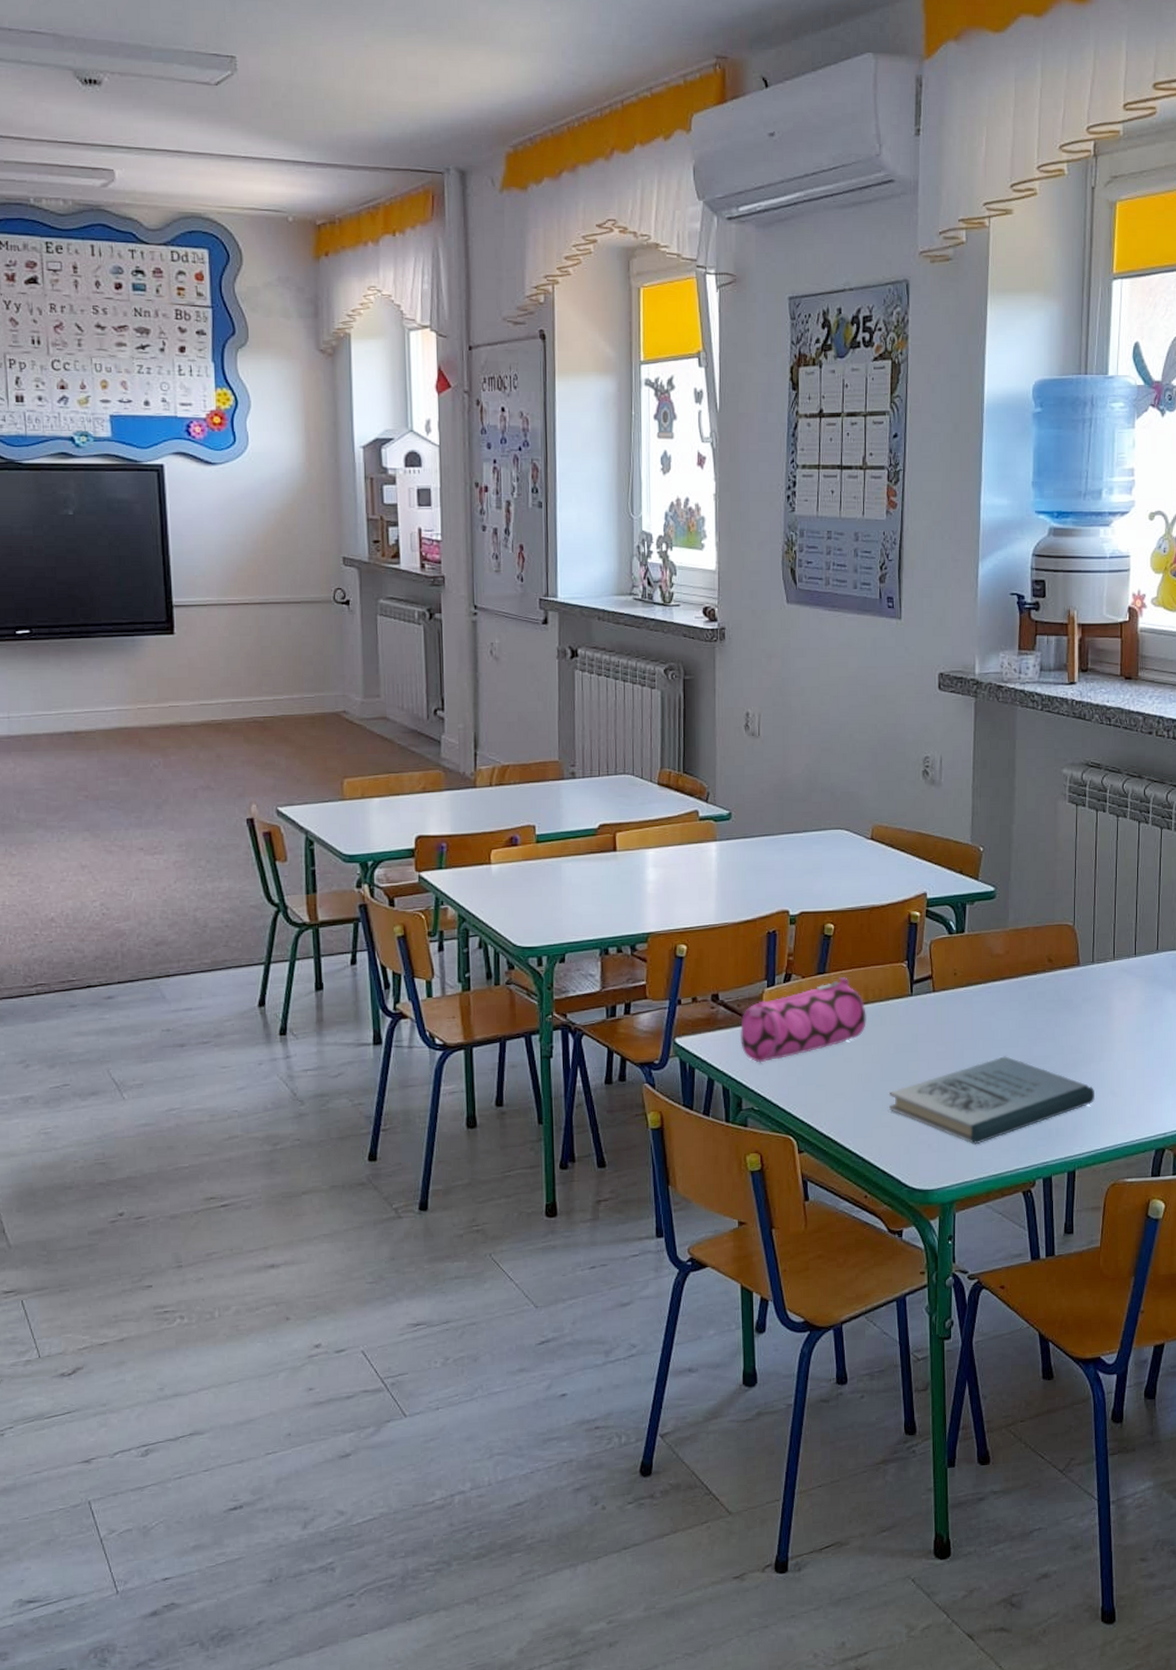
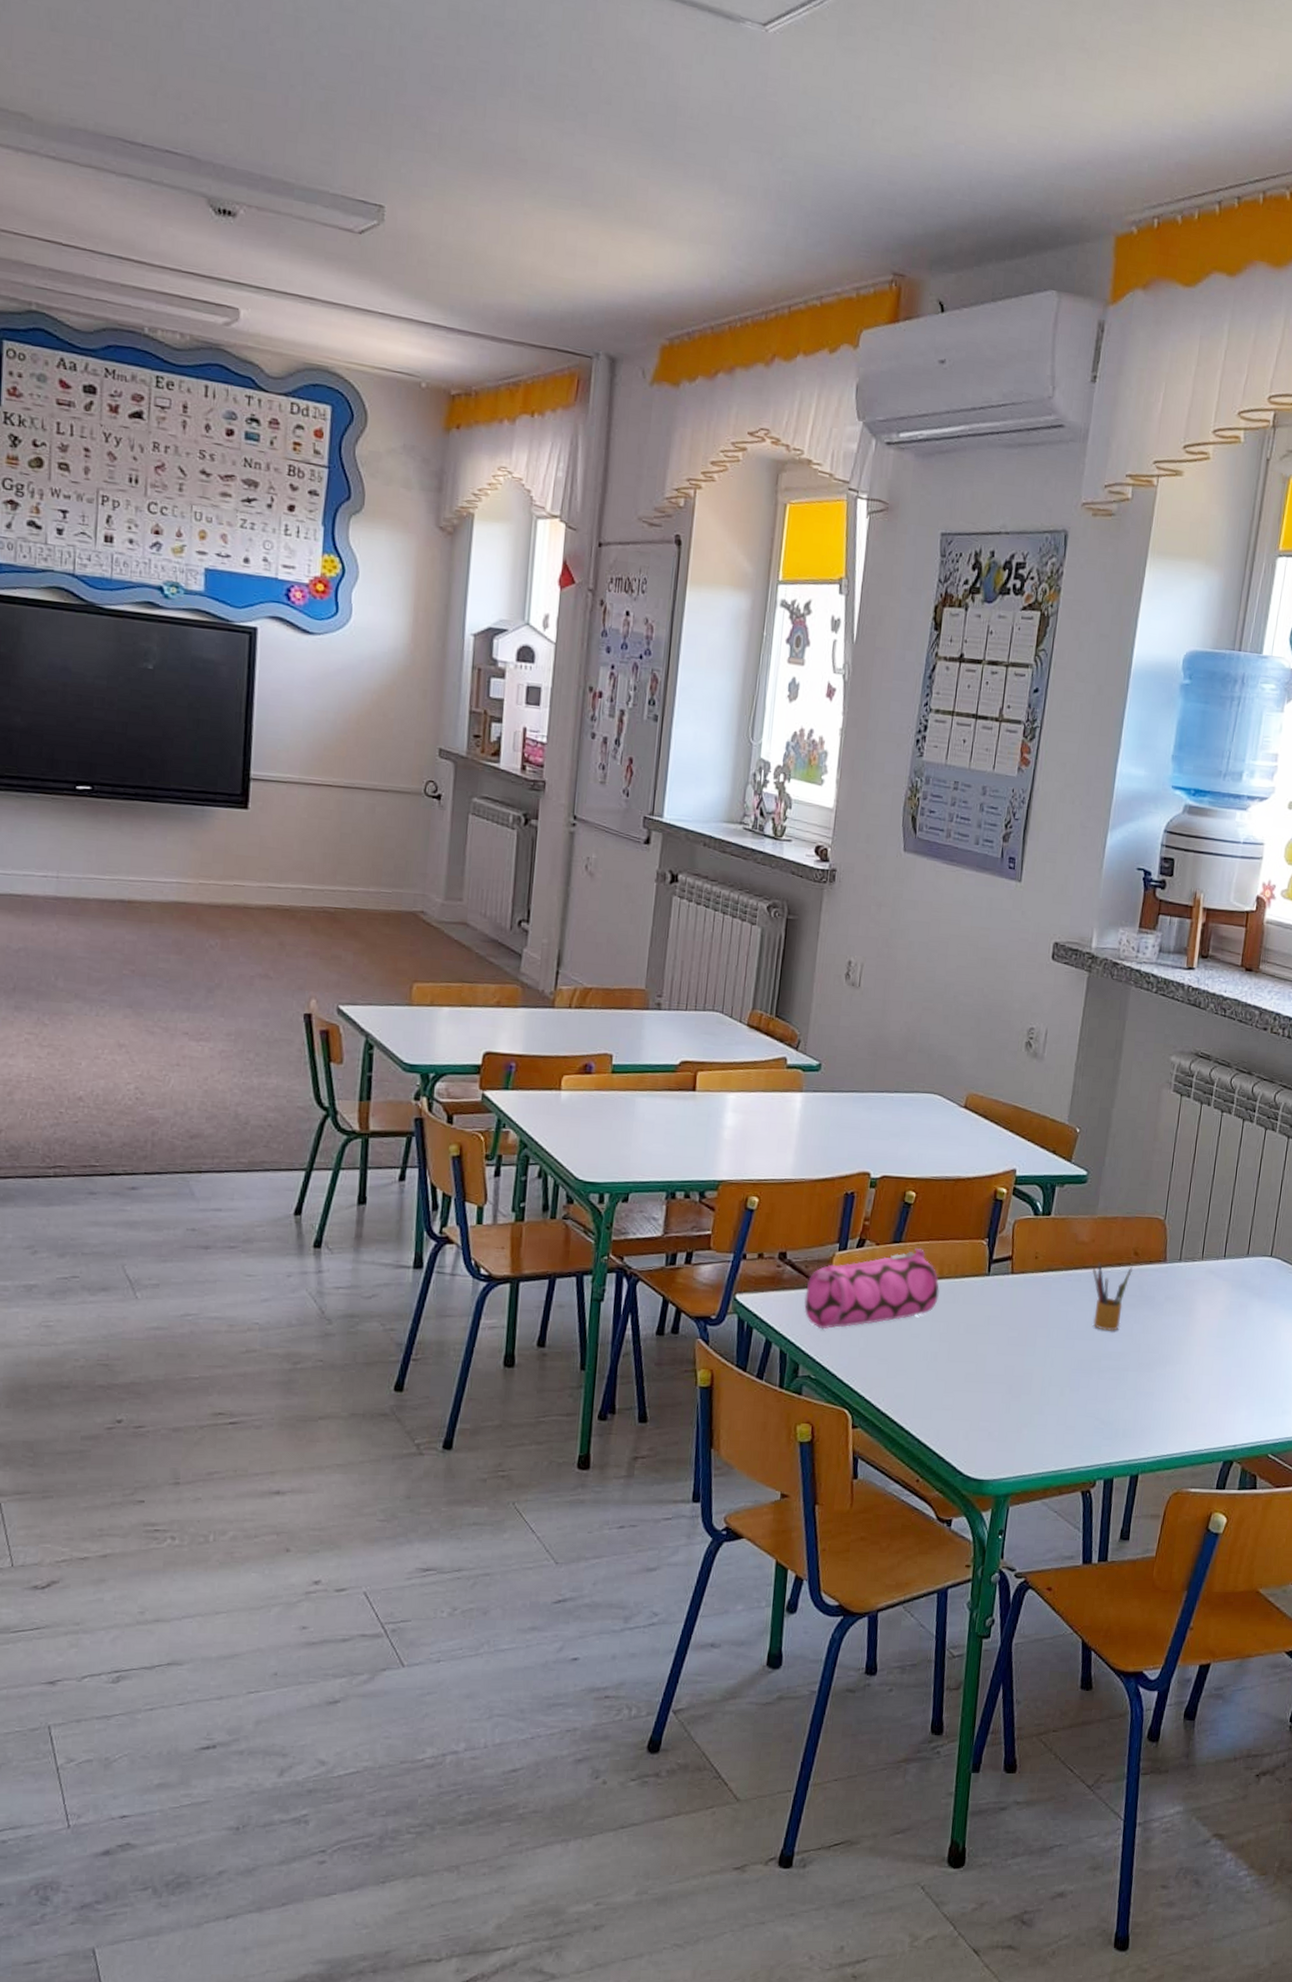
book: present [888,1056,1094,1145] -> none [952,1348,1167,1438]
pencil box: none [1010,971,1049,1037] -> present [1093,1261,1134,1331]

